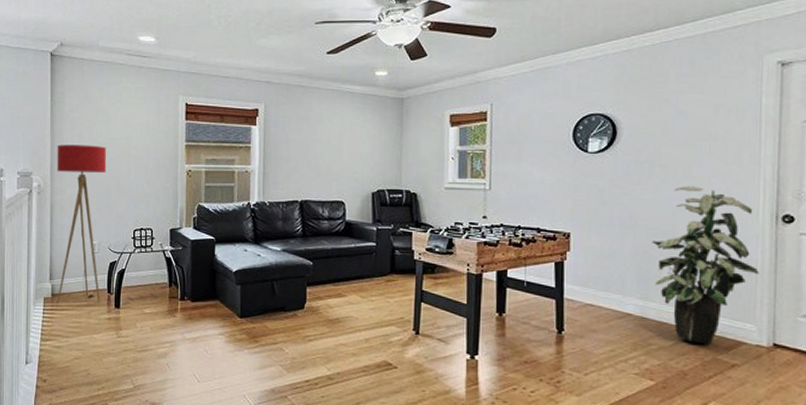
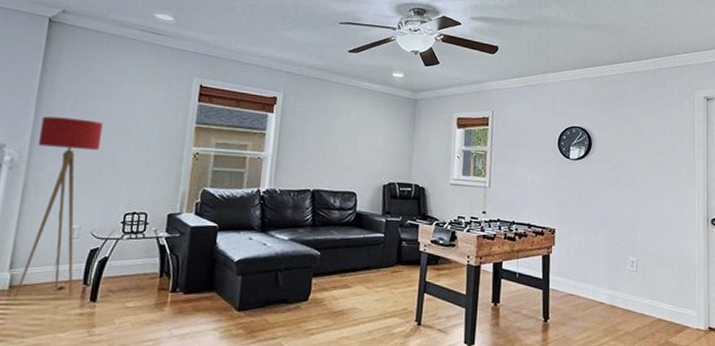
indoor plant: present [652,186,759,345] -> none [619,192,697,330]

